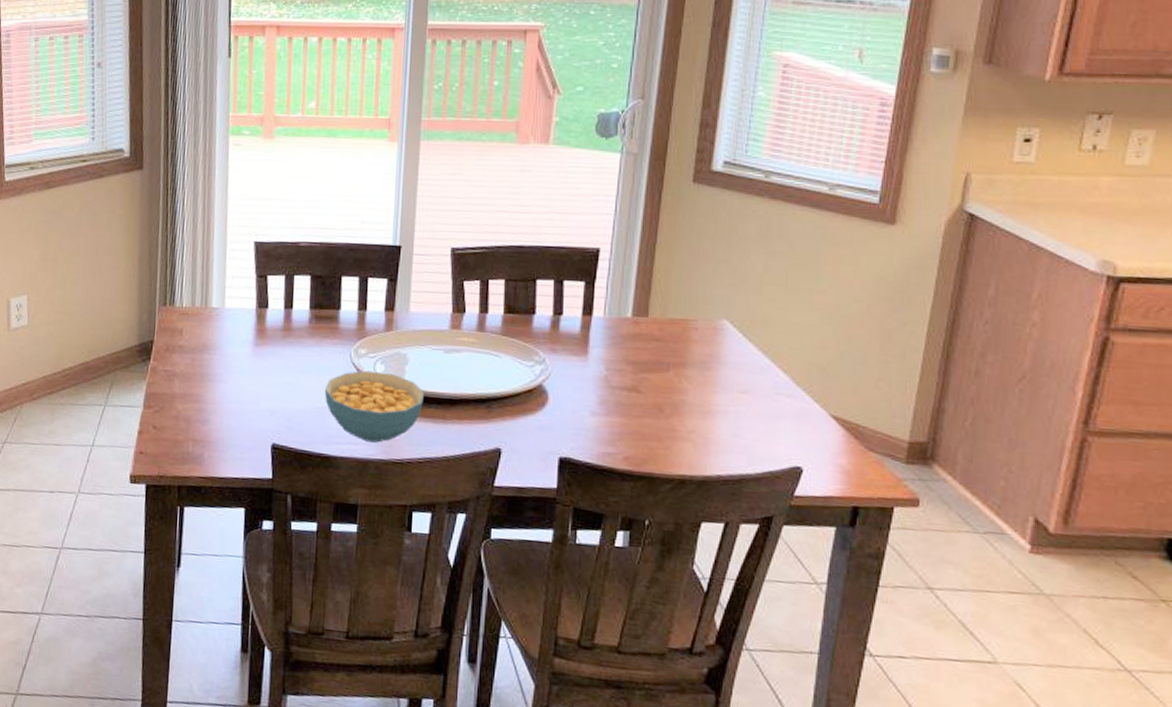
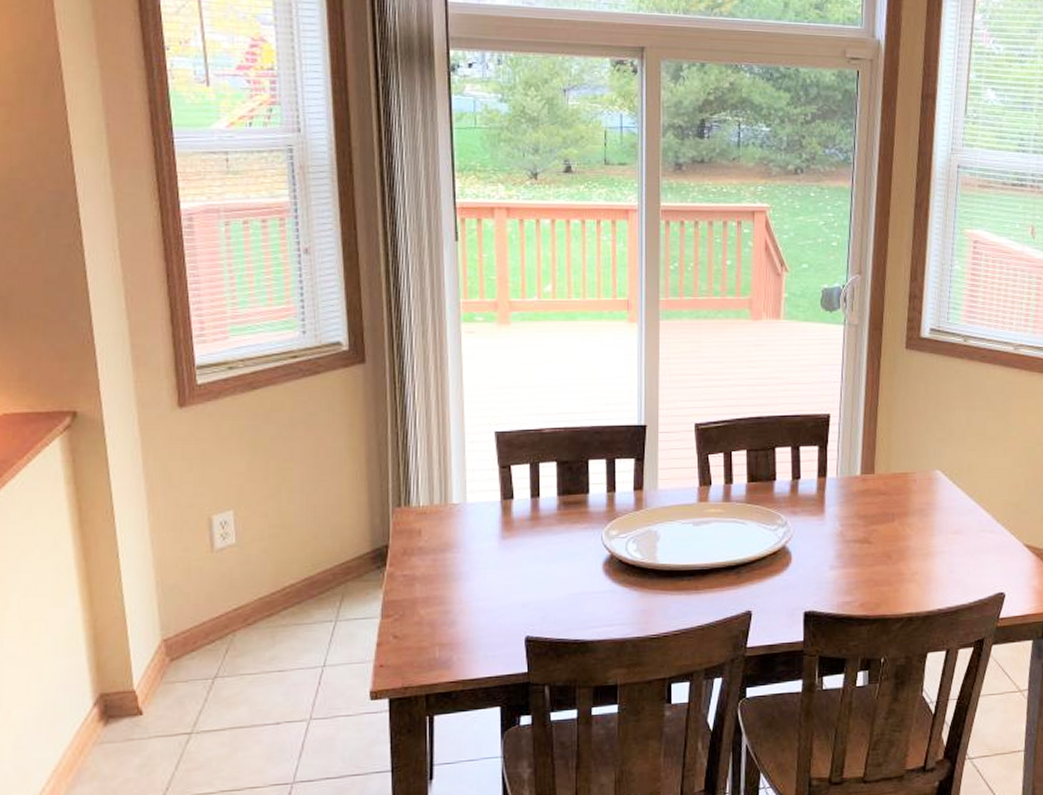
cereal bowl: present [324,370,425,443] -> none [577,551,678,622]

